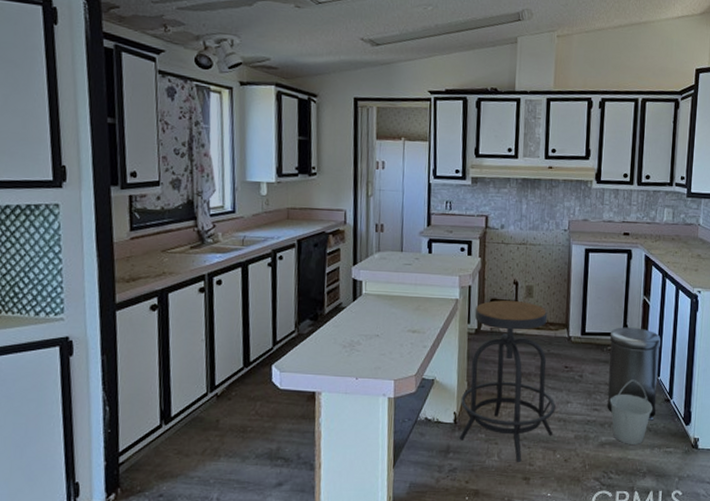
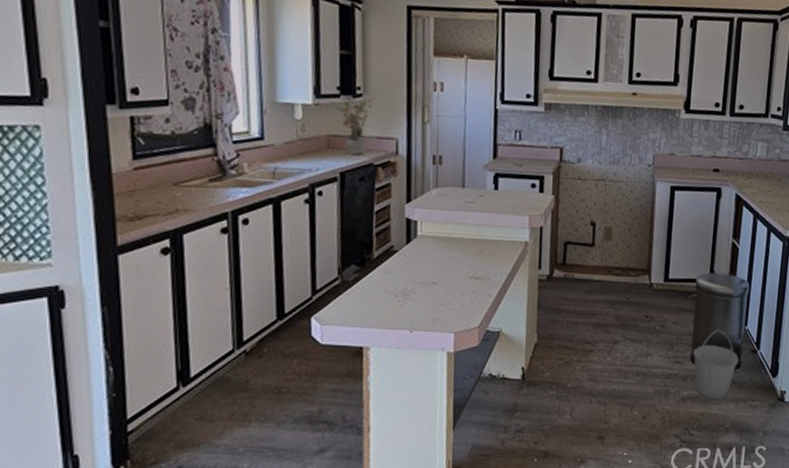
potted plant: none [288,175,330,225] -> present [328,96,379,156]
bar stool: present [459,300,556,463] -> none [528,243,635,421]

